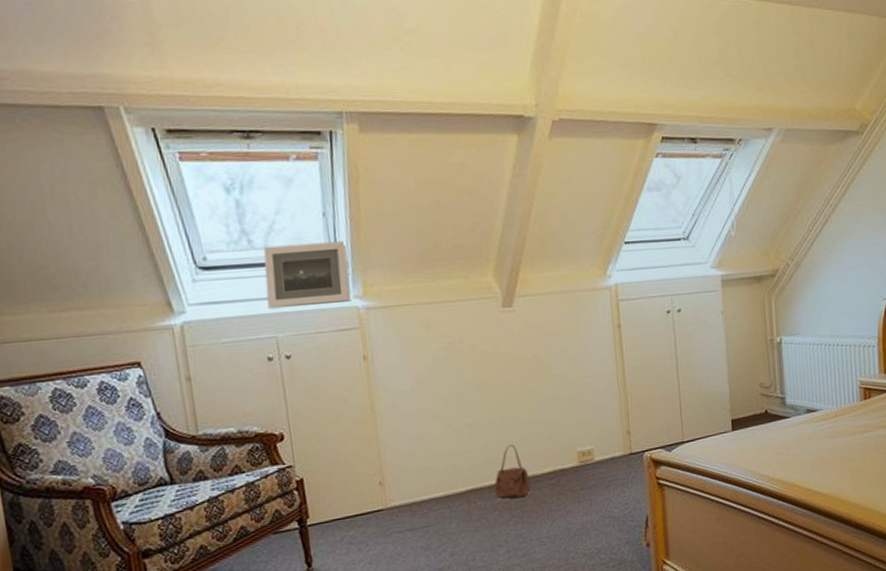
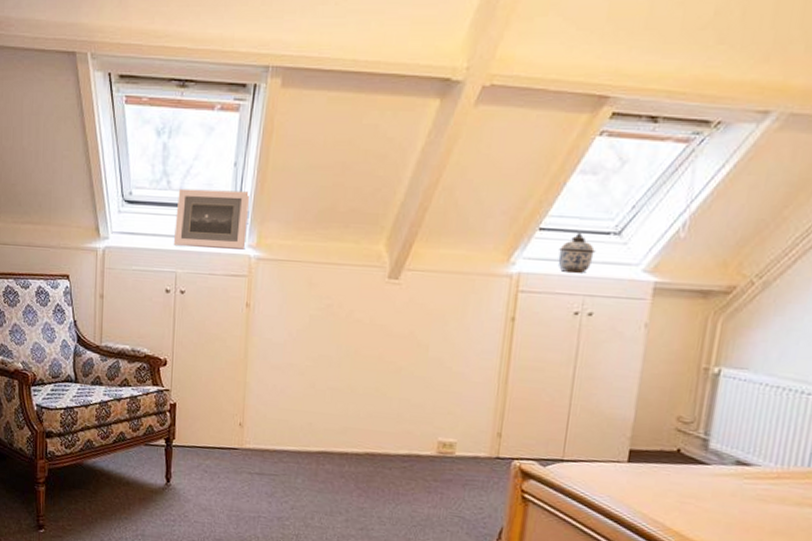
handbag: present [494,444,531,499] -> none [344,417,383,472]
lidded jar: none [644,241,673,279] -> present [558,232,596,275]

